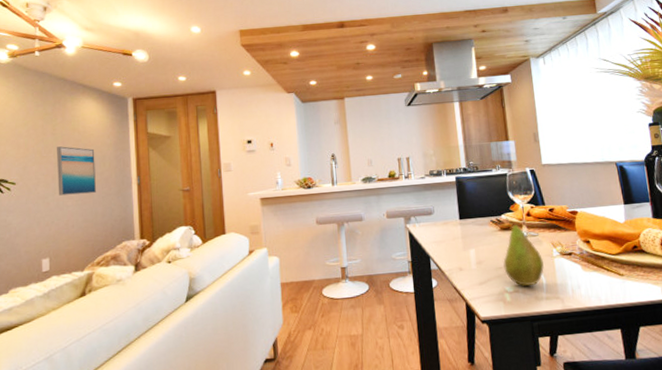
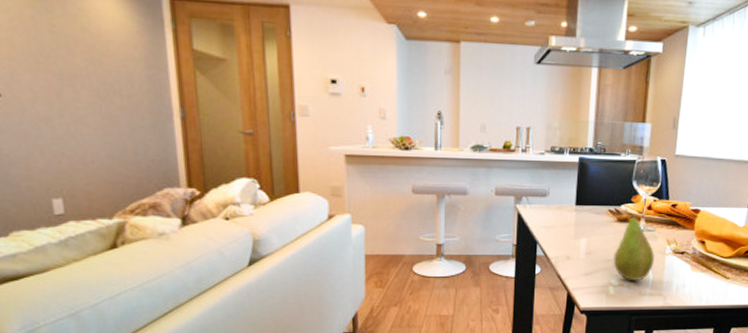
wall art: present [57,146,96,196] -> none [59,51,122,121]

